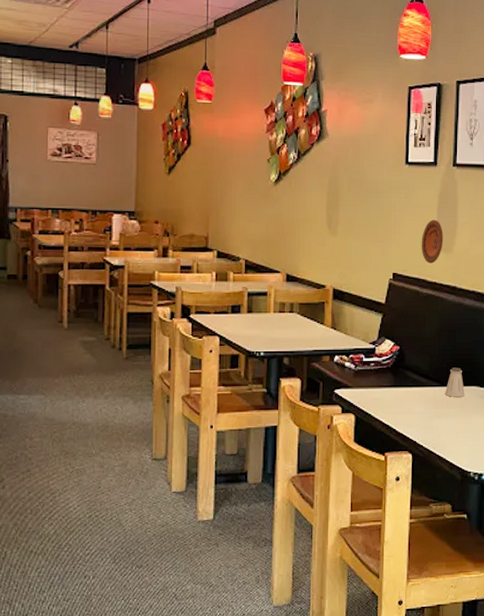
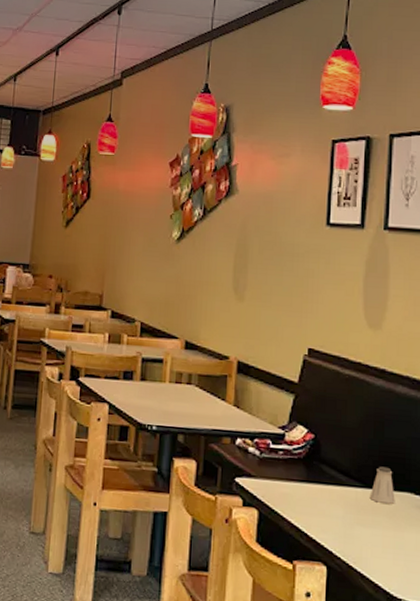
decorative plate: present [421,219,444,263] -> none [343,289,371,341]

